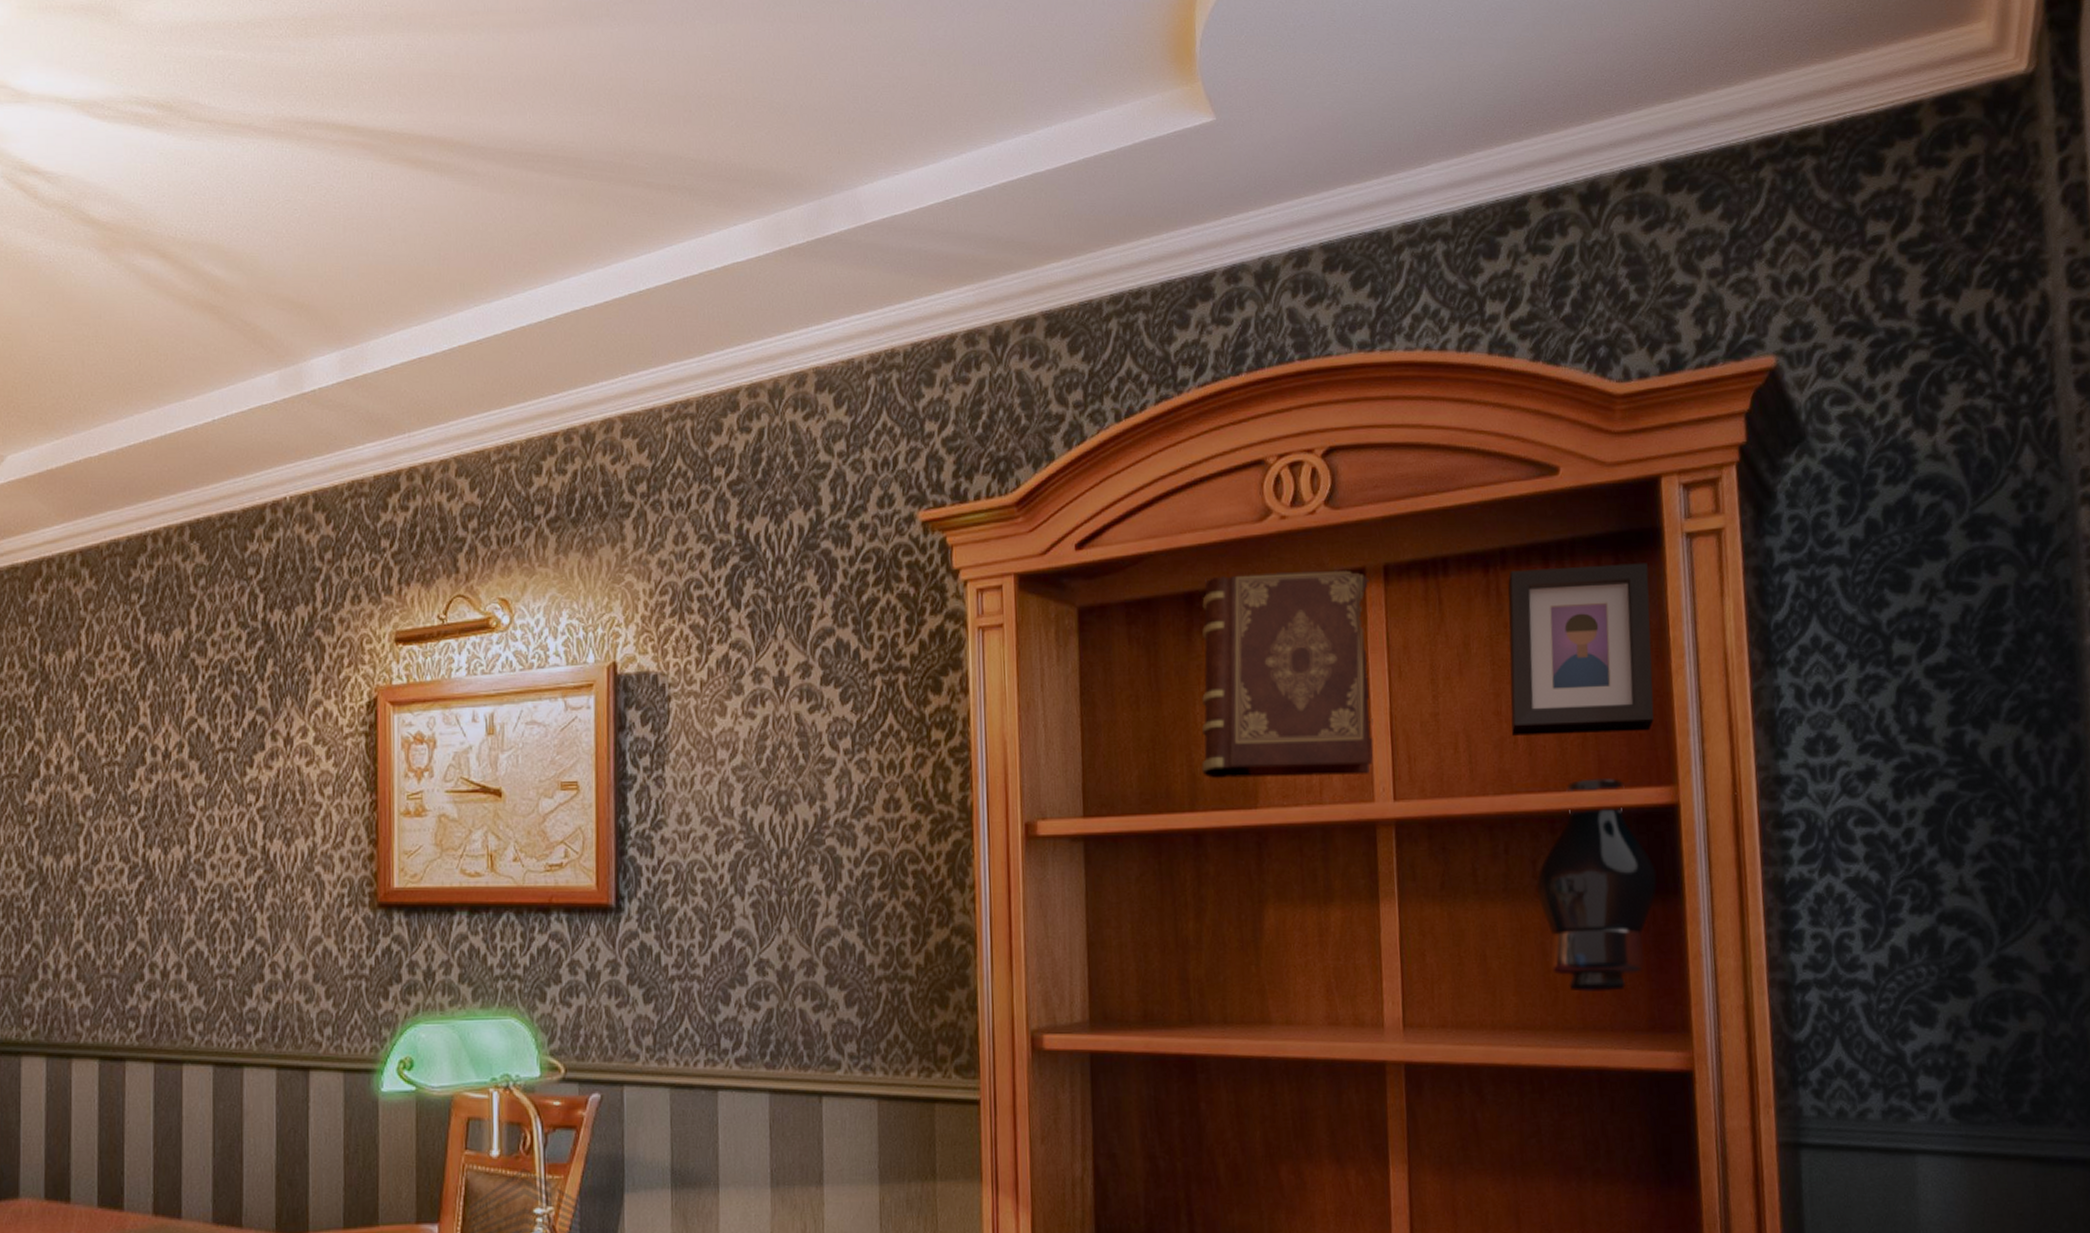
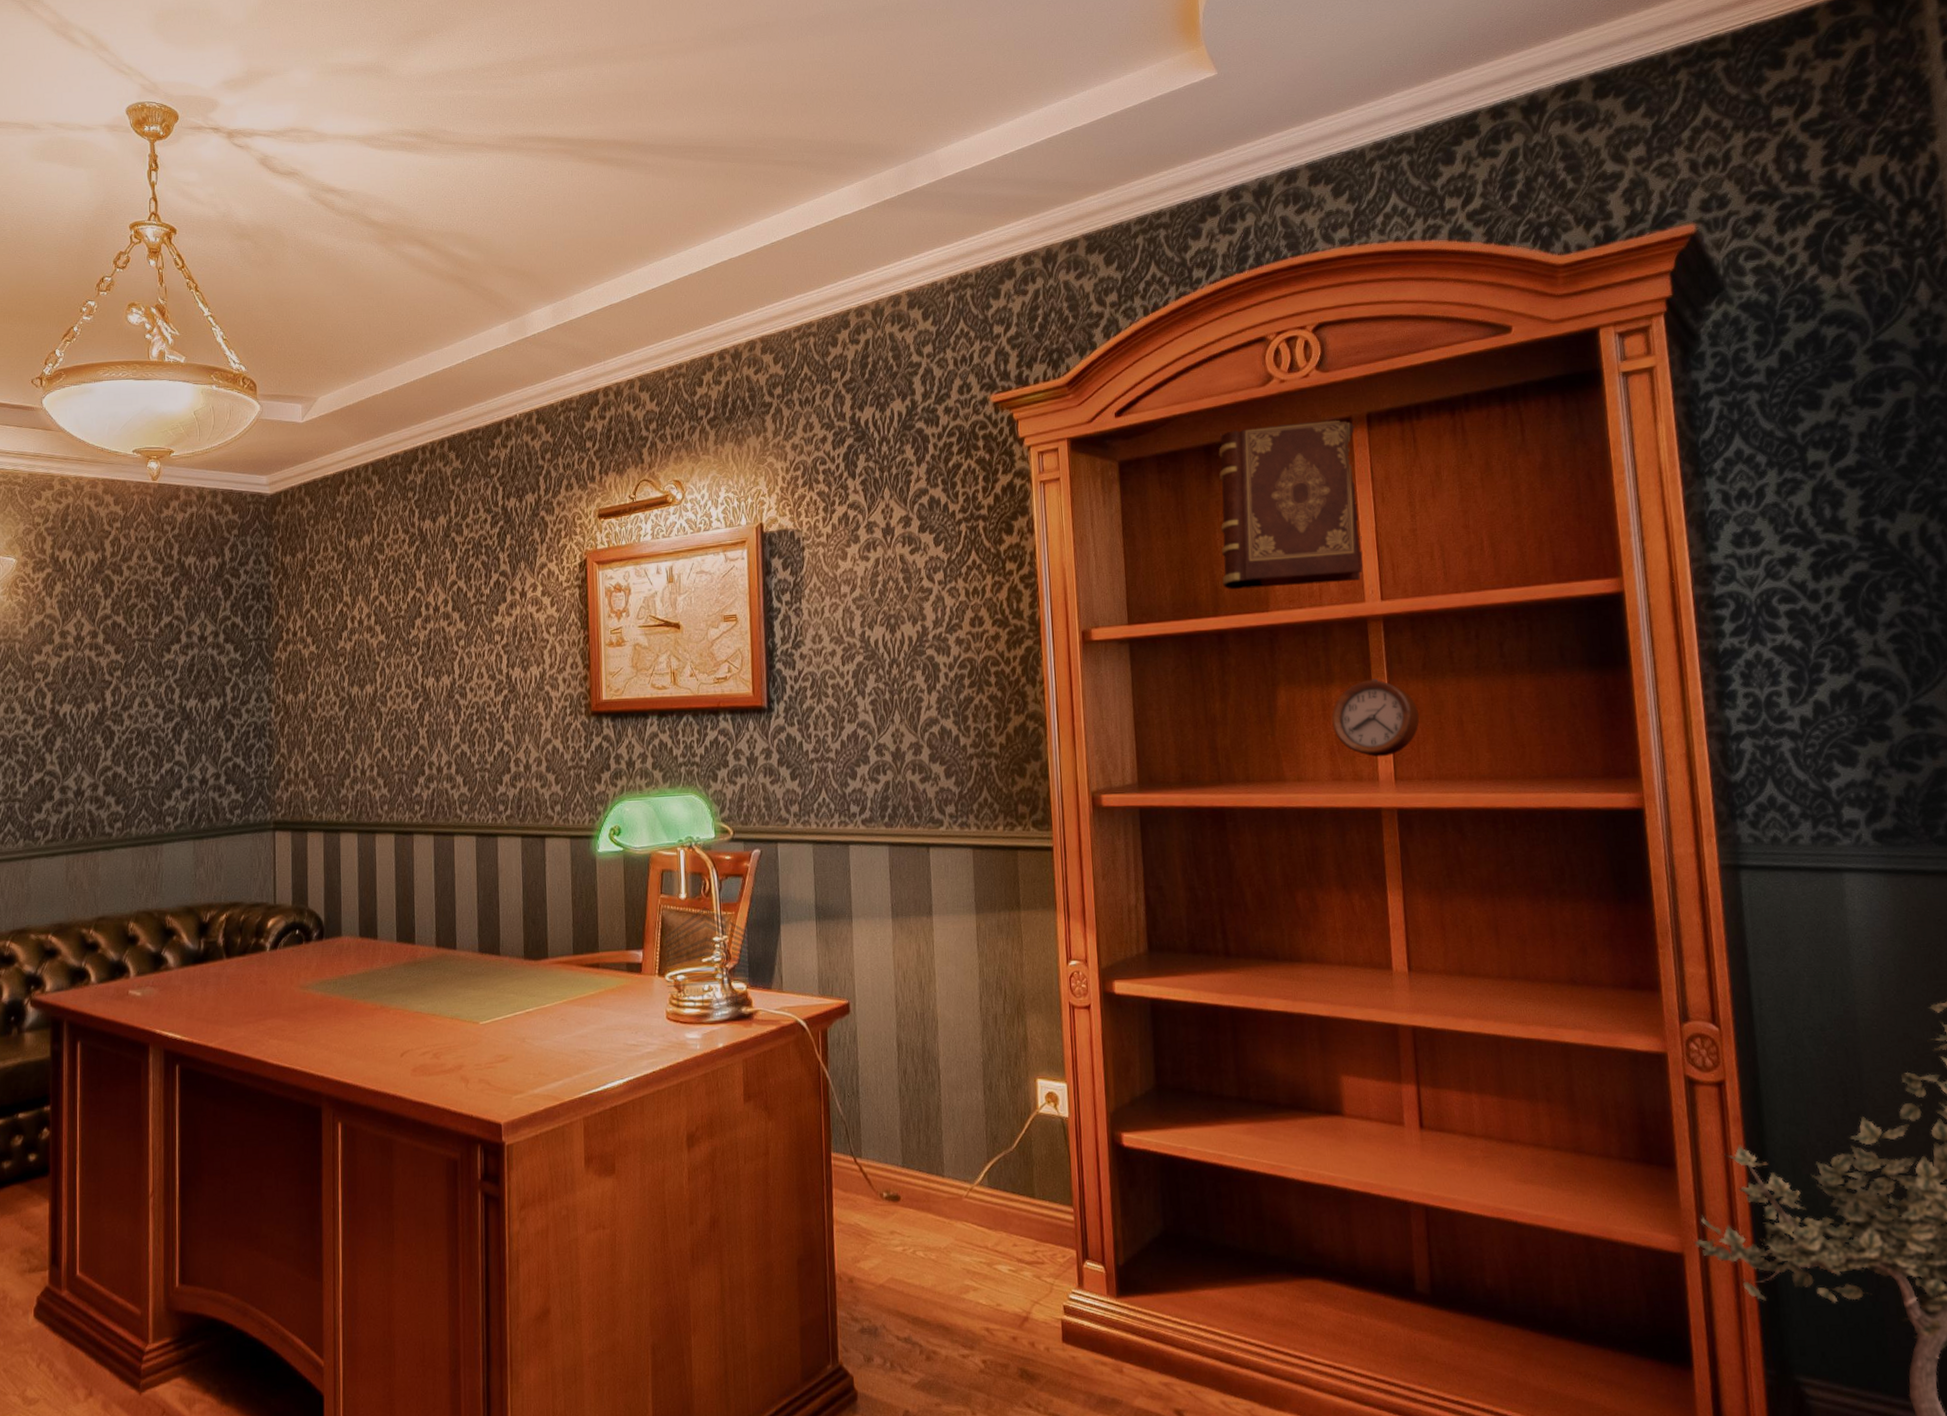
clock: none [1329,899,1435,998] -> present [1331,679,1420,757]
picture frame: present [1508,563,1654,737] -> none [1471,399,1600,545]
vase: present [1536,778,1657,993] -> none [1503,574,1607,748]

